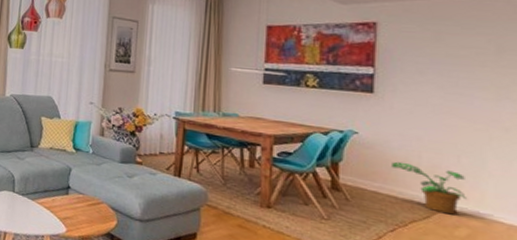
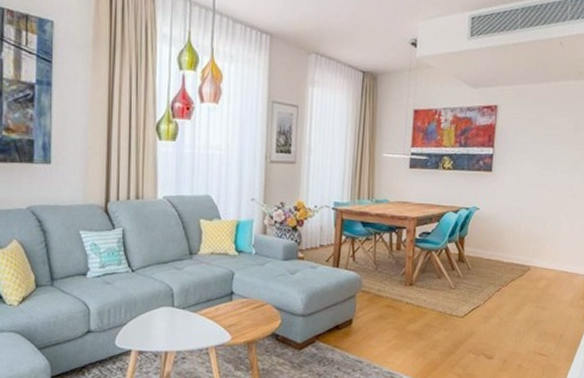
potted plant: present [392,161,466,215] -> none [501,231,547,271]

